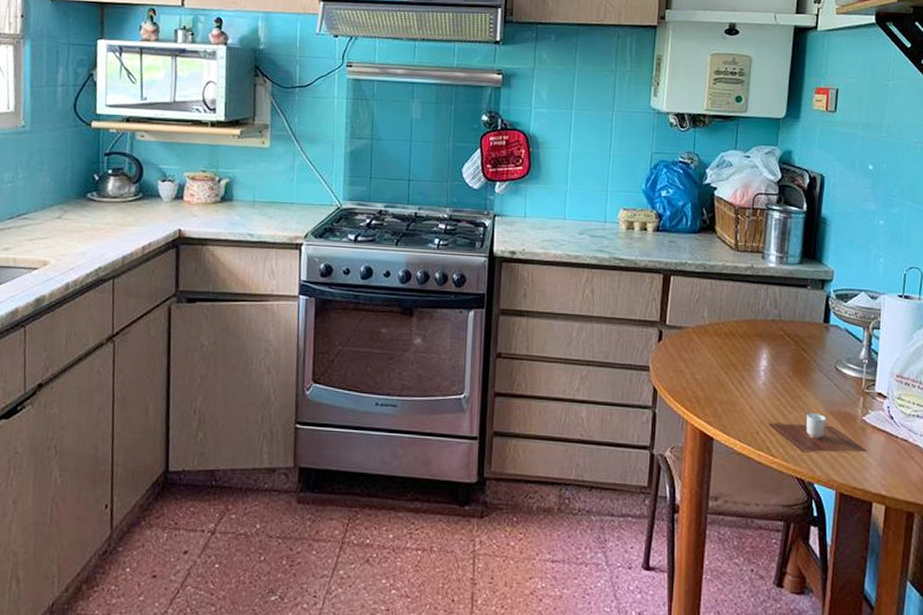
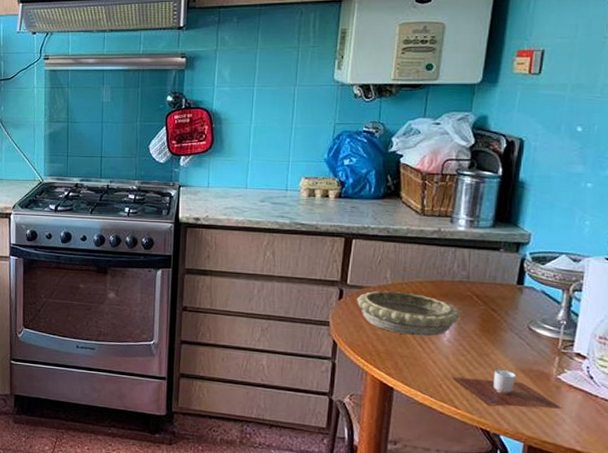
decorative bowl: none [676,331,773,380] -> present [357,290,460,337]

